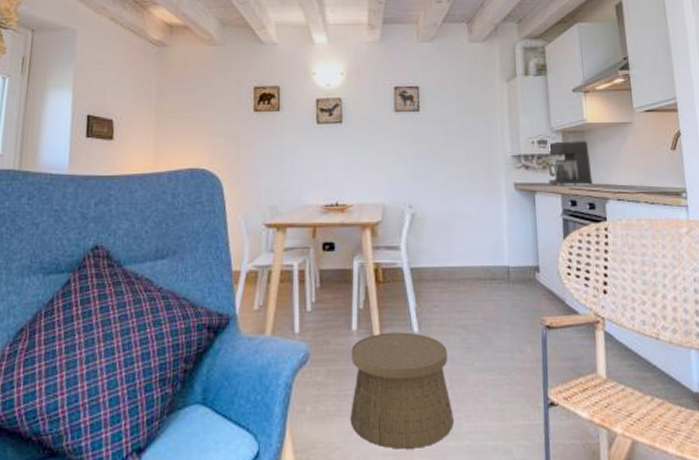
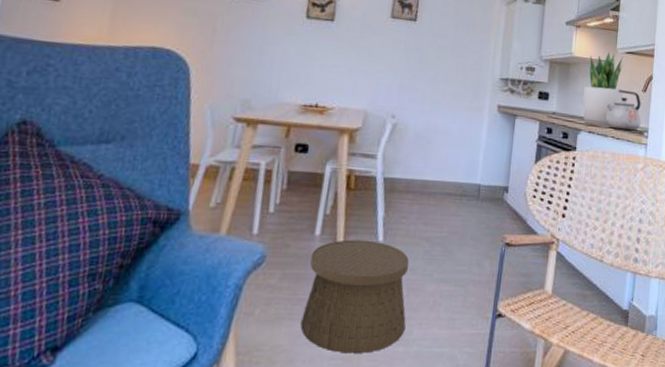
coffee maker: present [548,141,593,185] -> none [530,71,572,114]
planter: none [604,113,650,192] -> present [583,52,624,127]
kettle: none [632,151,677,193] -> present [605,90,642,131]

